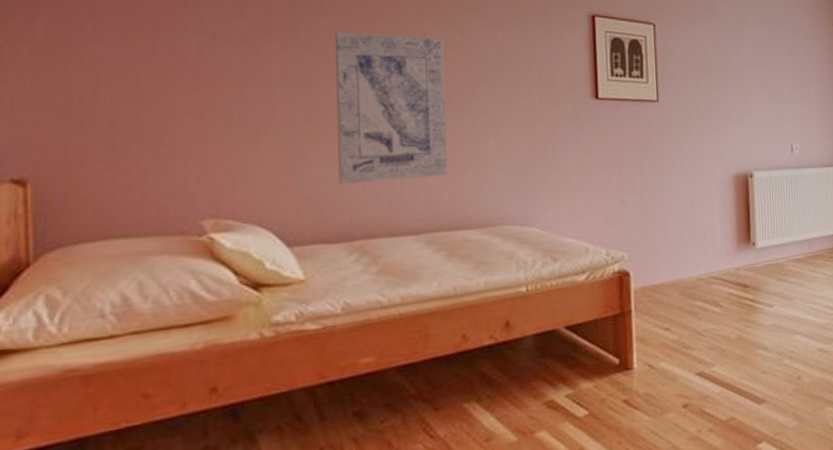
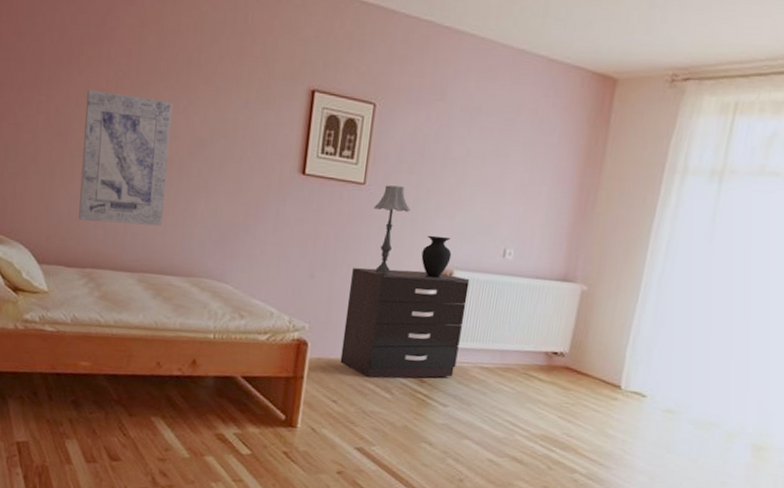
dresser: none [661,176,773,296] -> present [340,267,470,379]
table lamp: none [671,99,704,187] -> present [374,185,410,274]
vase: none [722,141,749,182] -> present [421,235,452,278]

